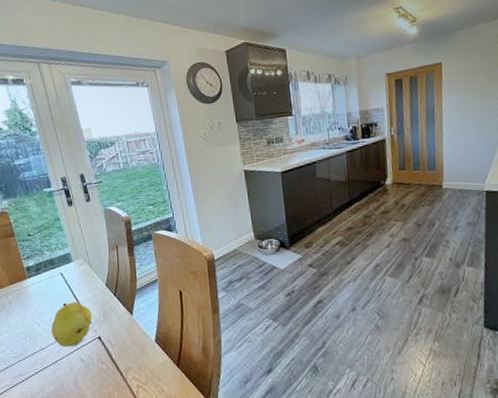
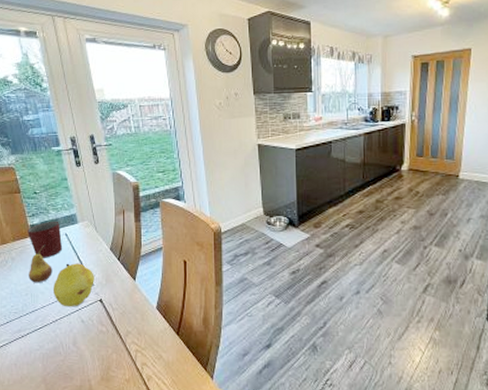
mug: none [23,261,58,300] -> present [28,221,62,258]
fruit: none [26,286,50,326] -> present [29,244,52,283]

